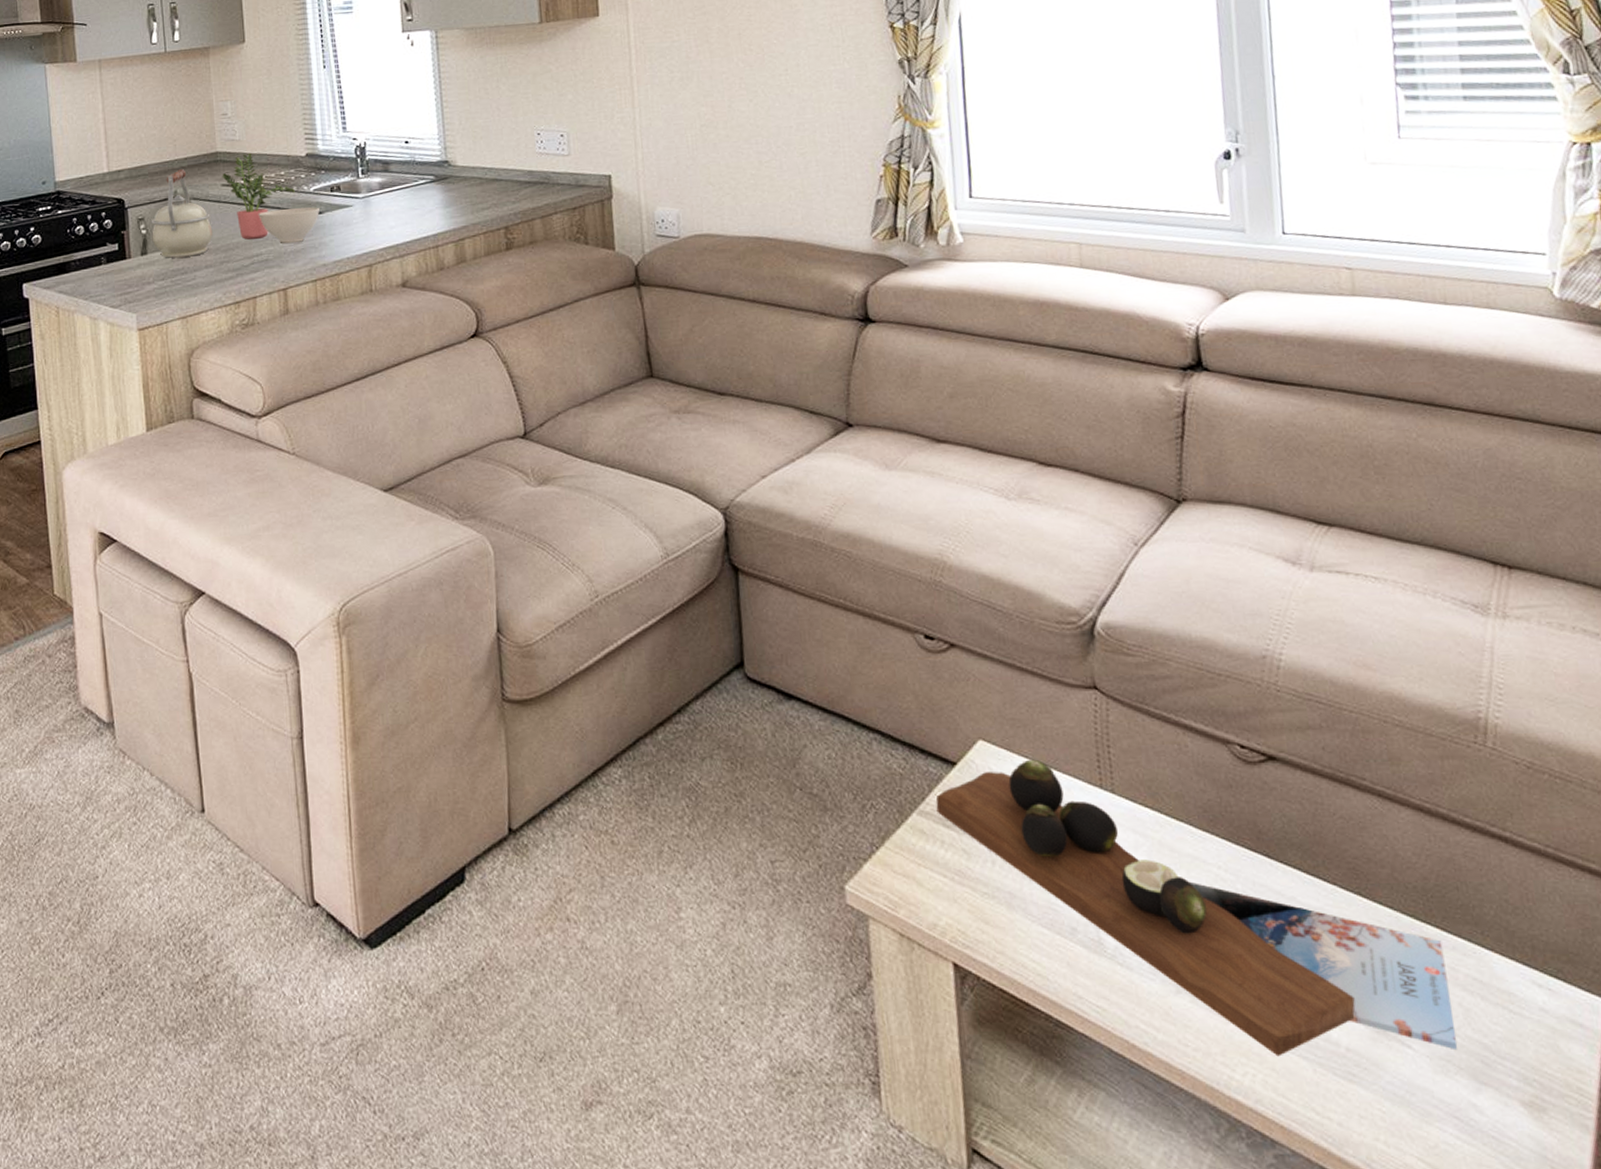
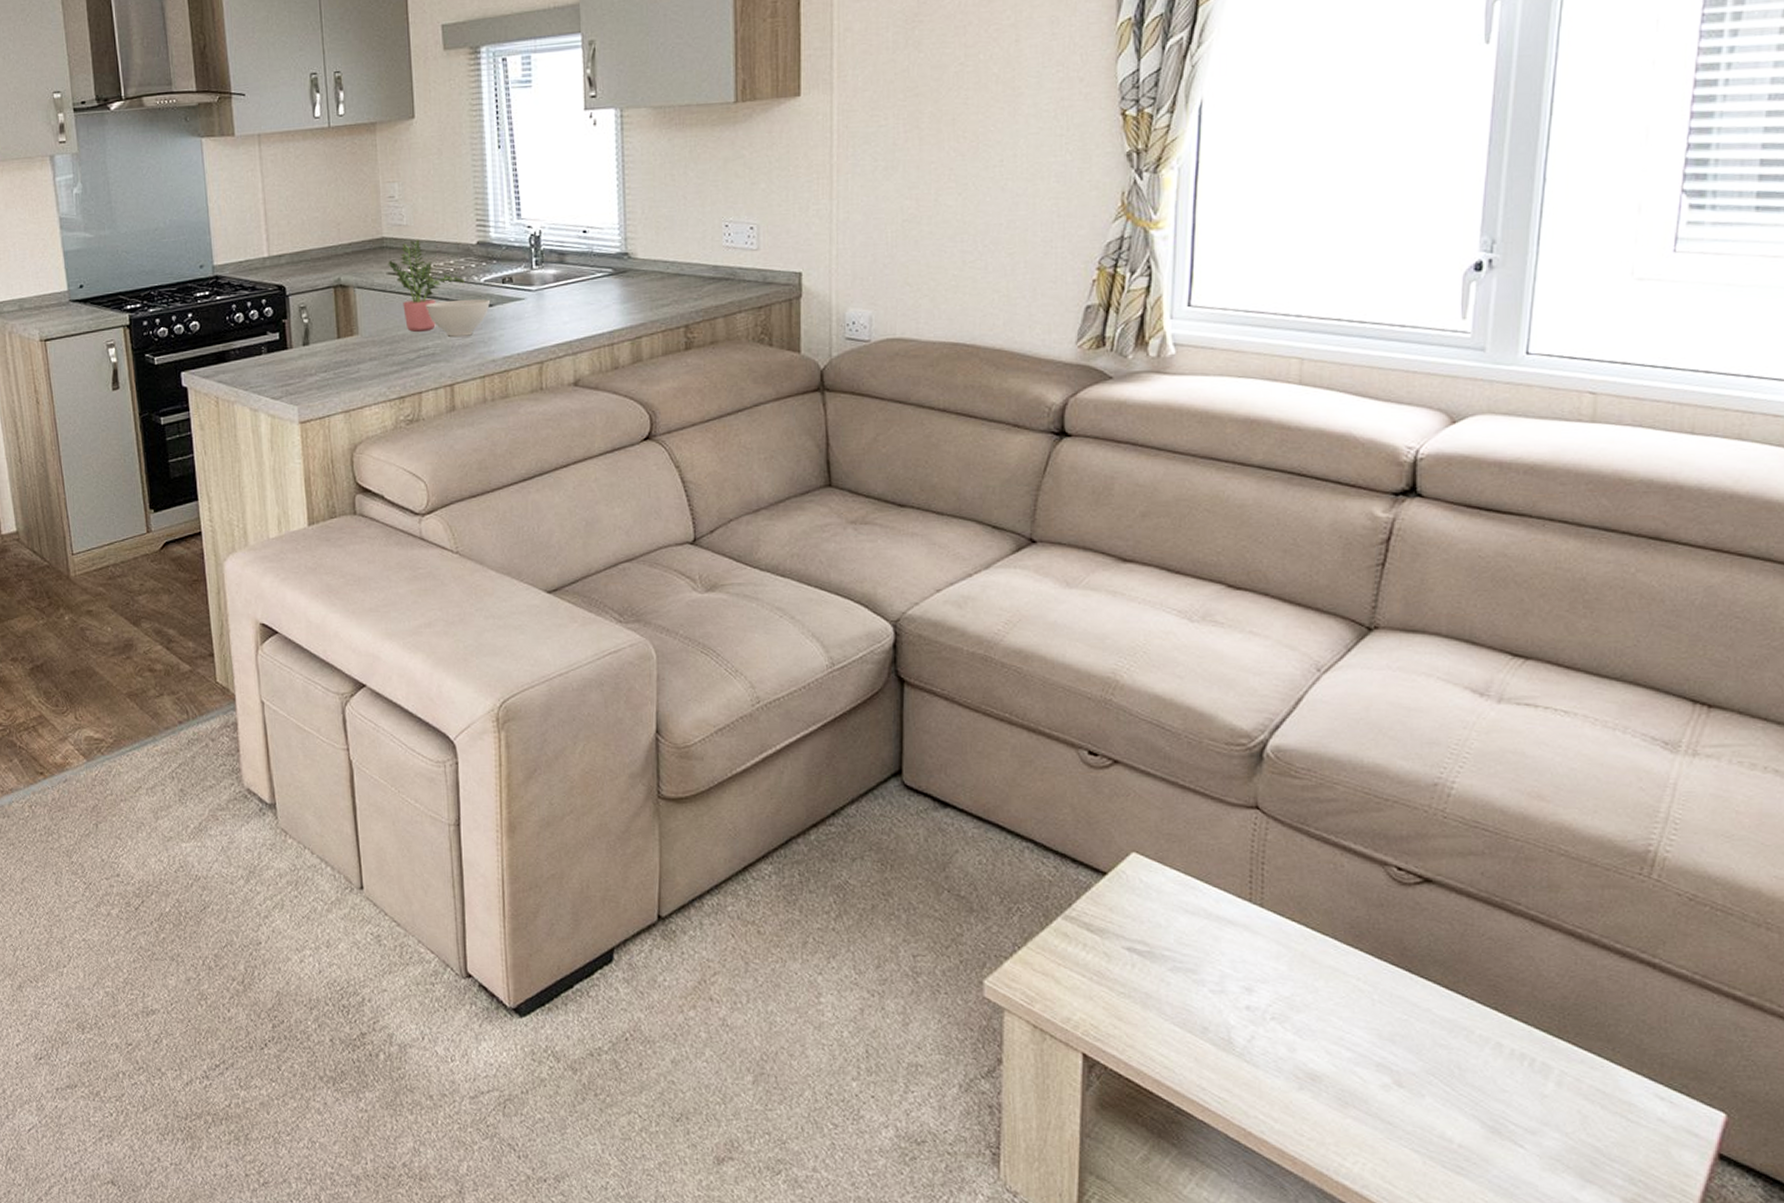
kettle: present [151,169,213,258] -> none [313,255,378,349]
decorative tray: present [935,759,1356,1057] -> none [1082,872,1474,1149]
magazine: present [1189,881,1458,1051] -> none [1326,990,1571,1152]

